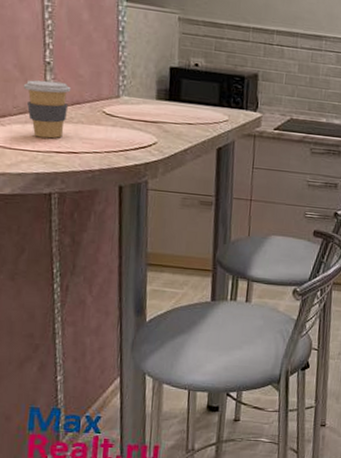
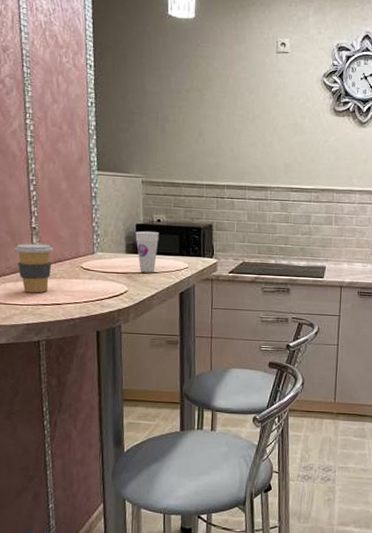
cup: none [168,75,196,124] -> present [135,231,159,273]

